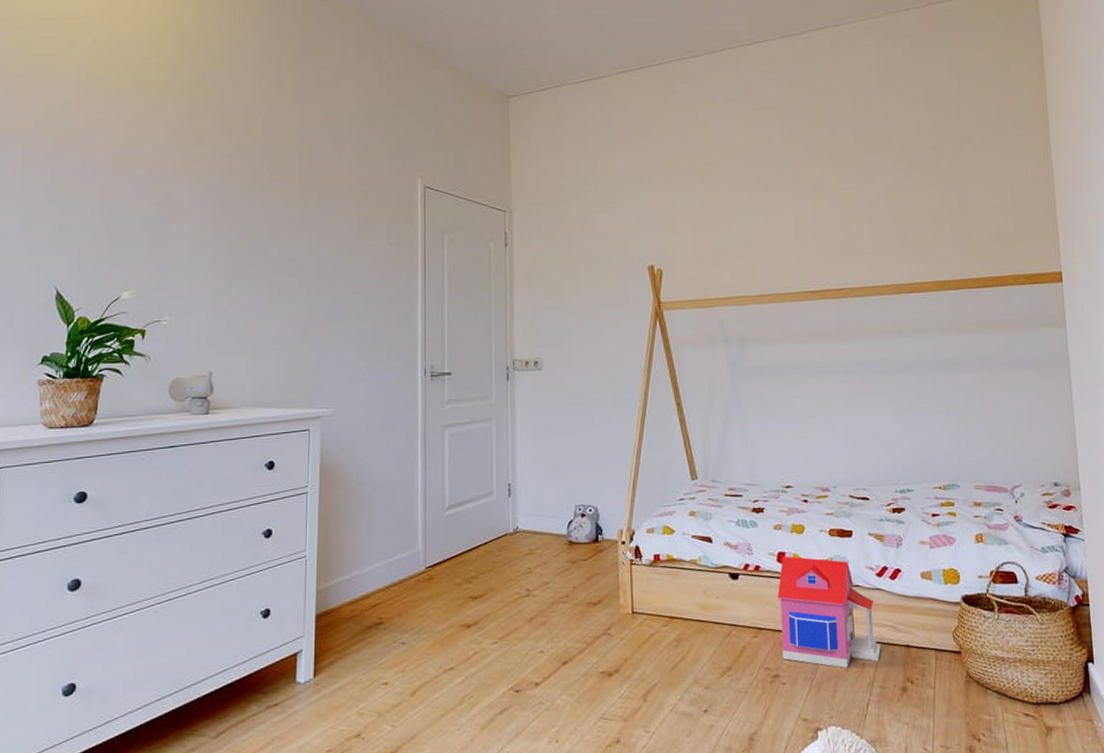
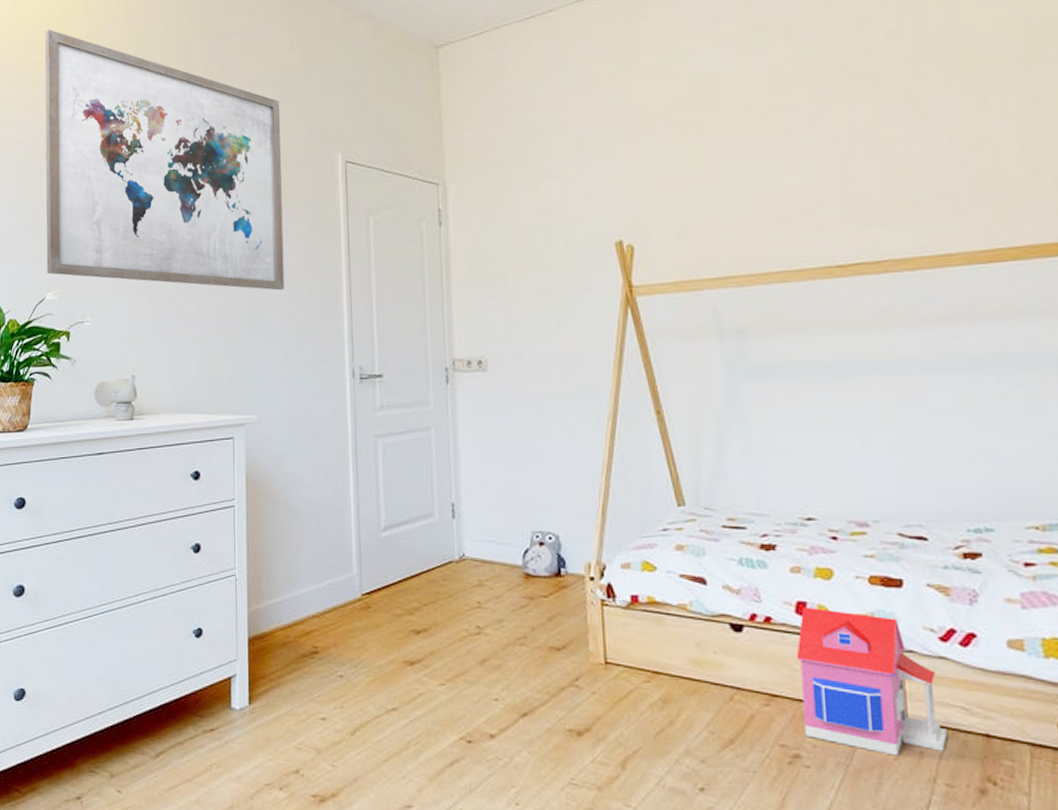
wall art: none [123,43,367,297] -> present [45,29,285,291]

